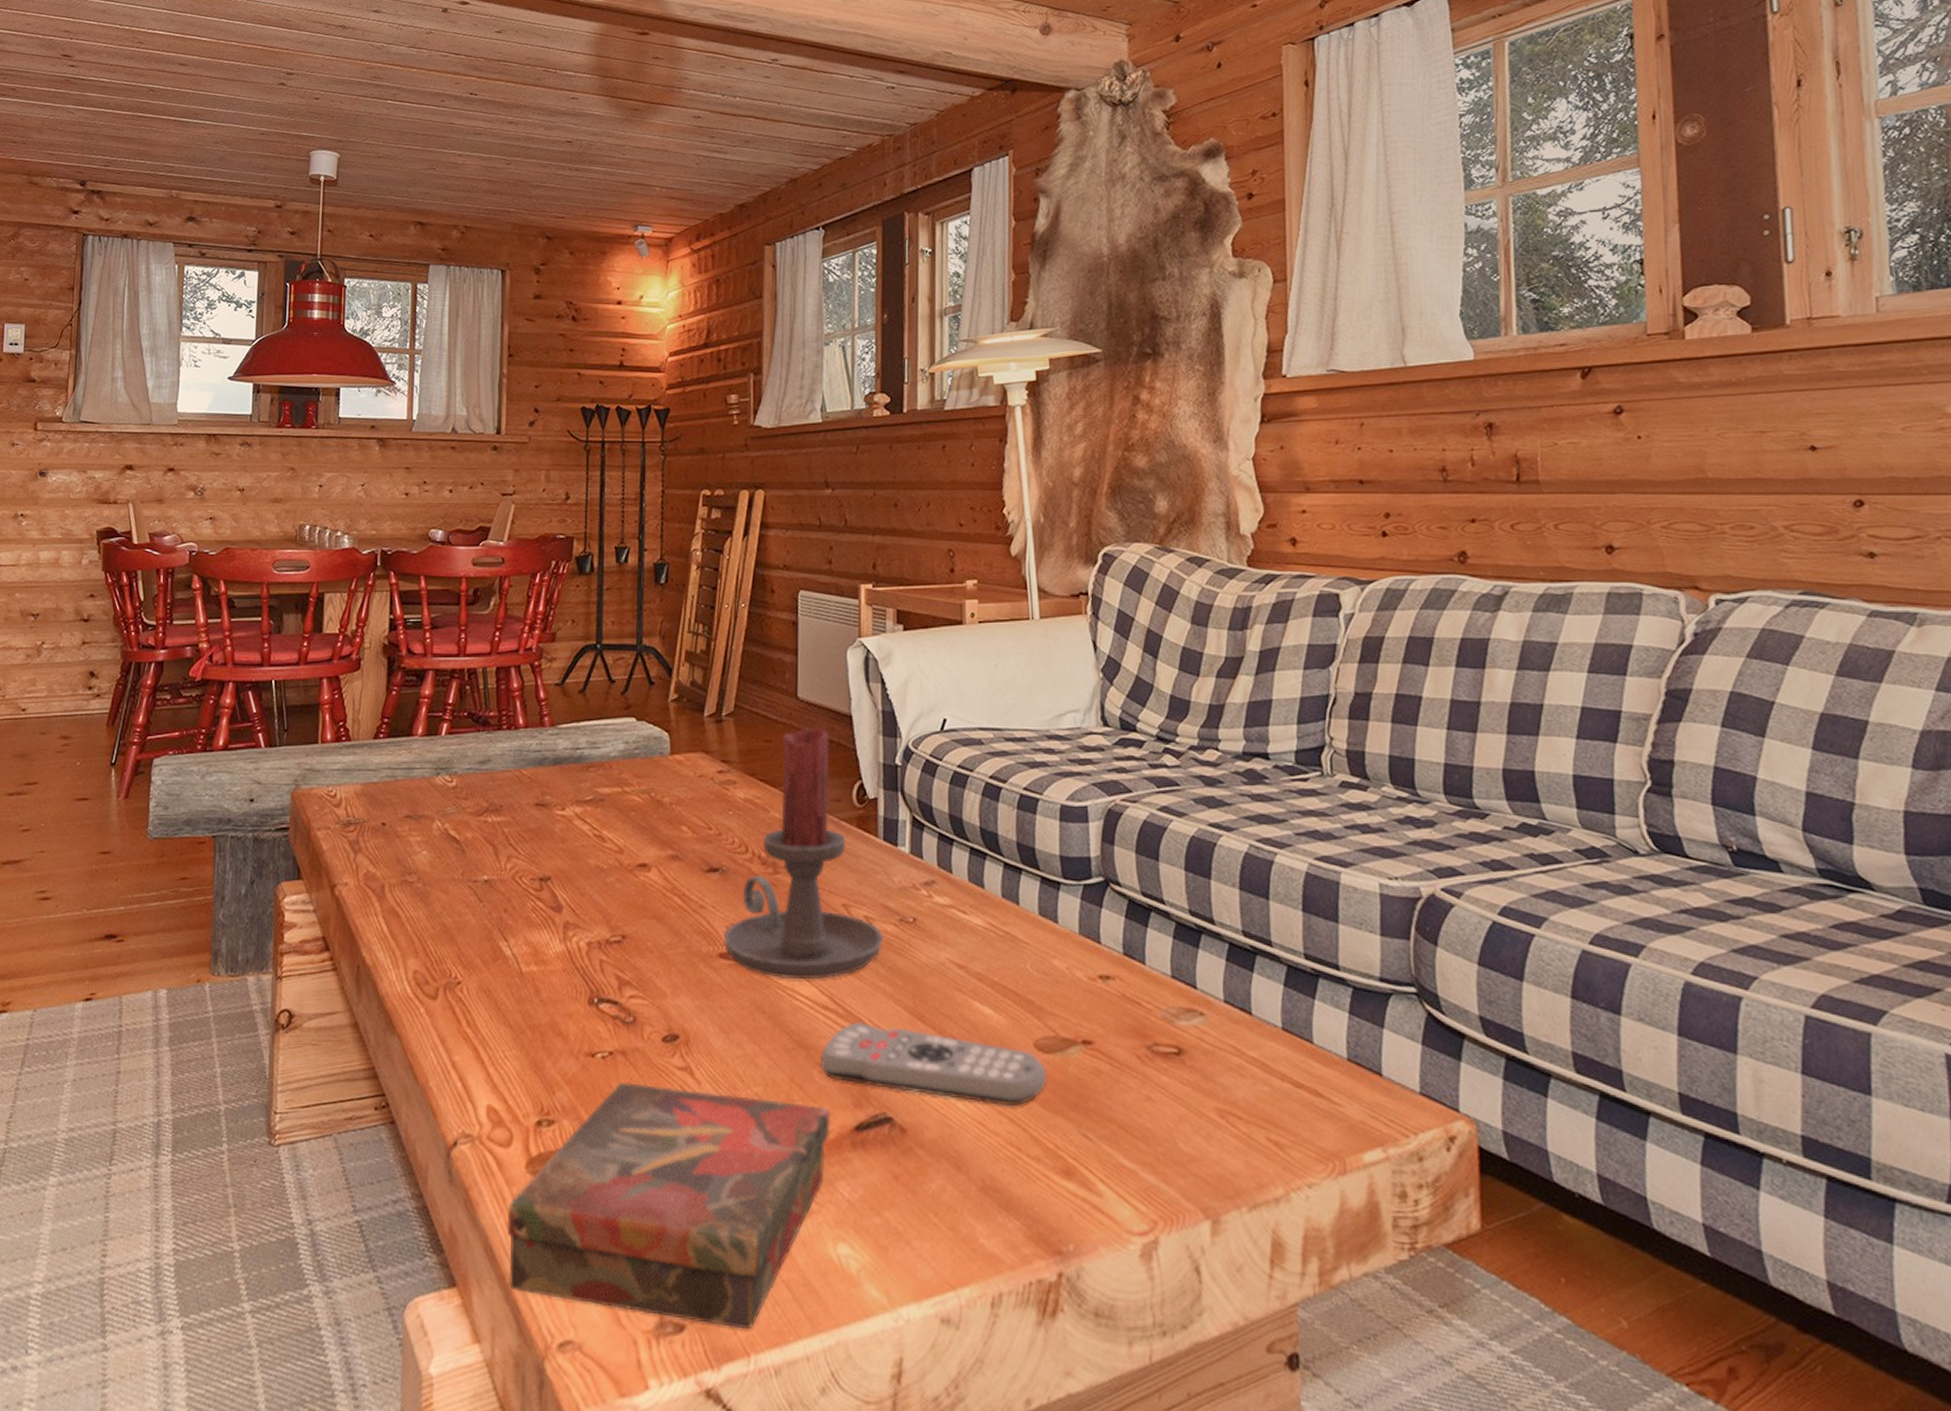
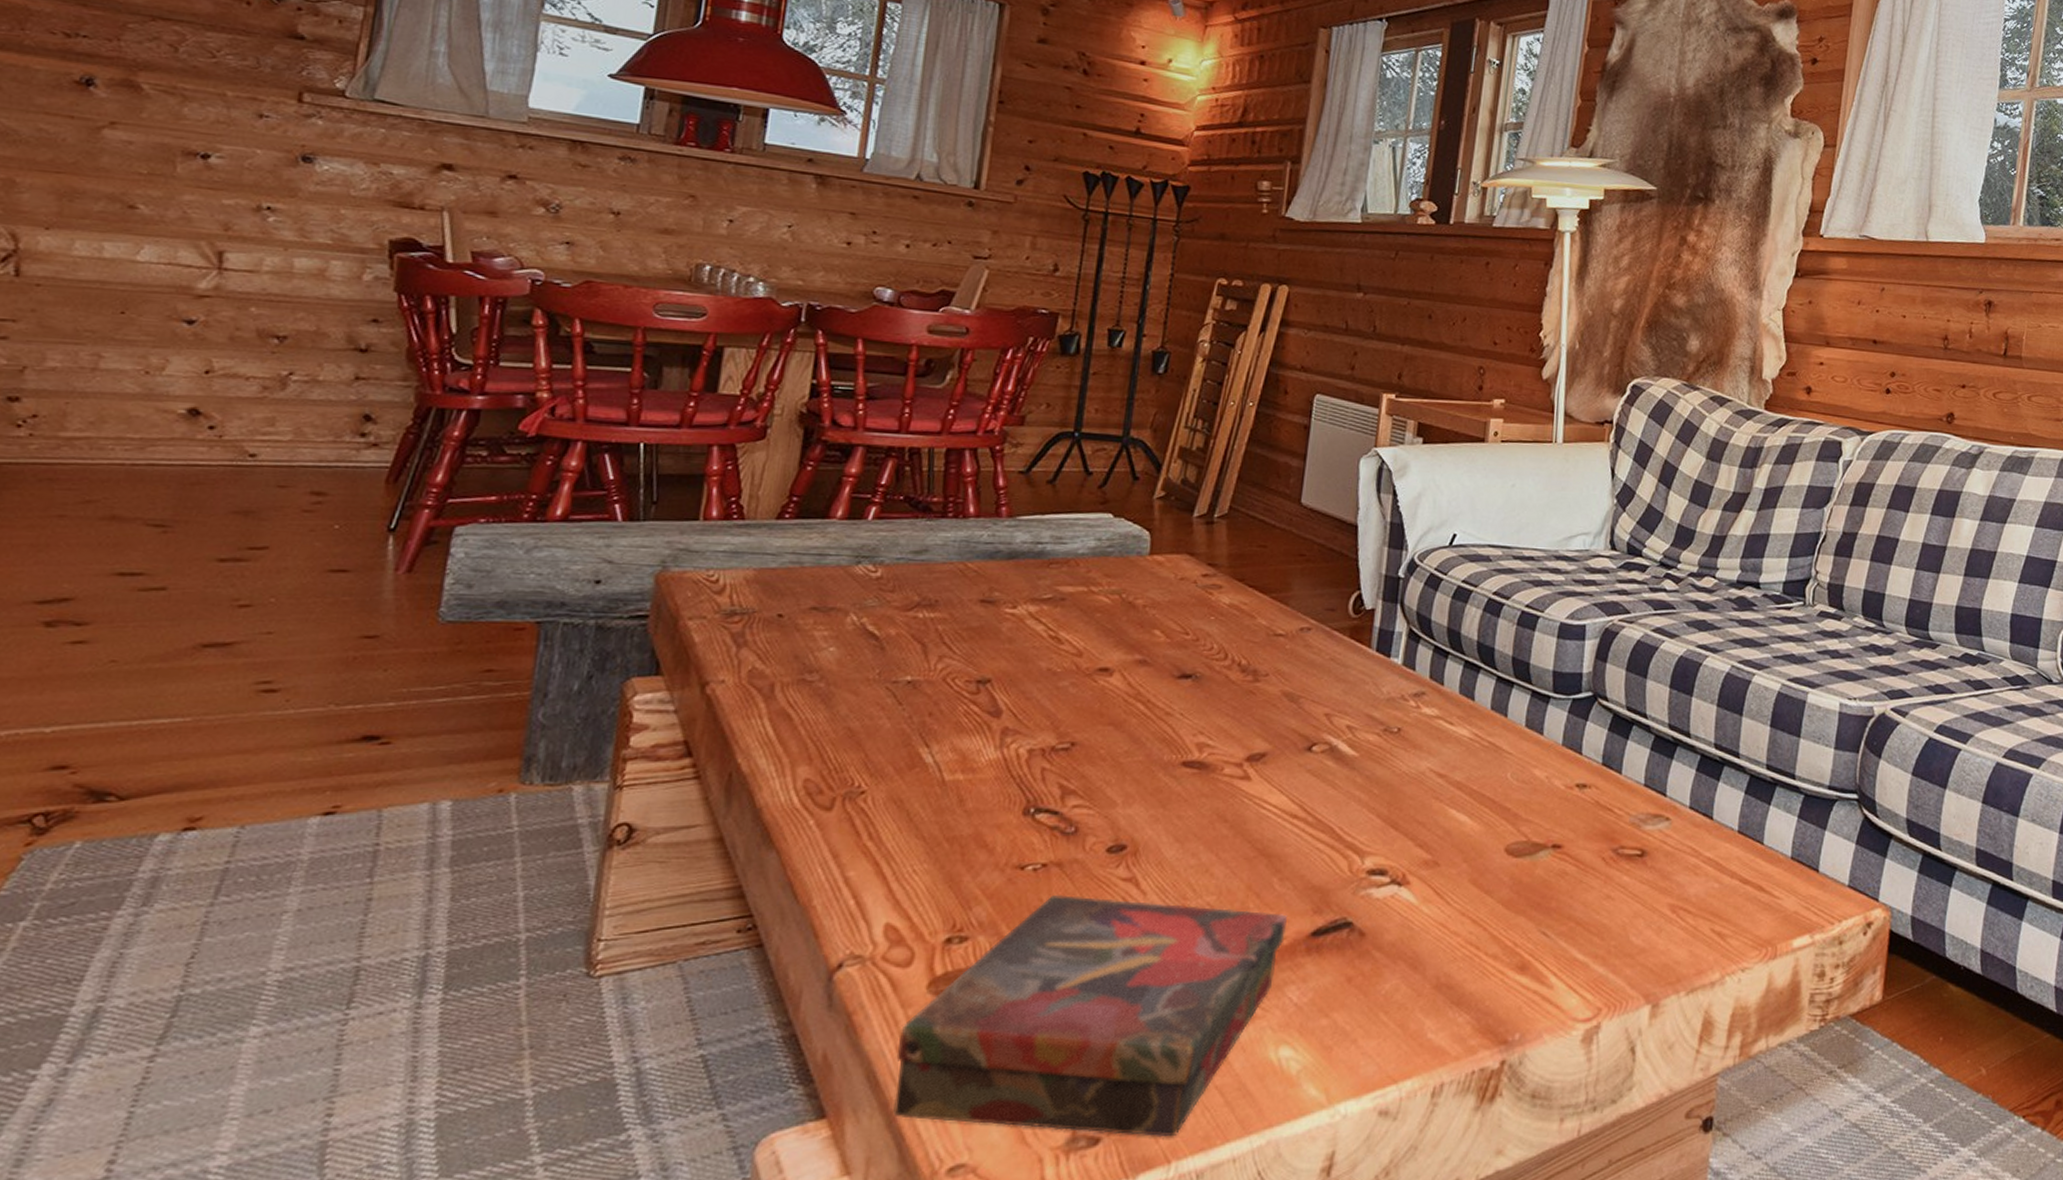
candle holder: present [723,727,884,980] -> none [1188,534,1365,789]
remote control: present [819,1022,1047,1107] -> none [1281,830,1513,908]

